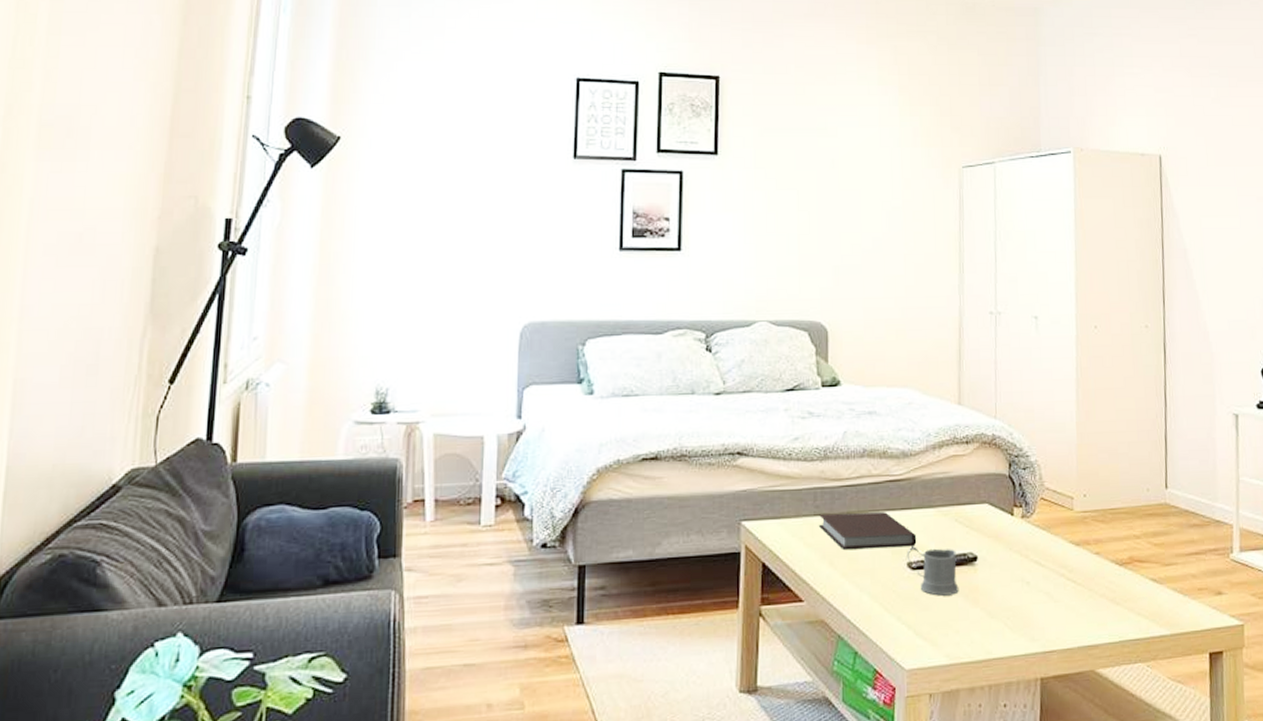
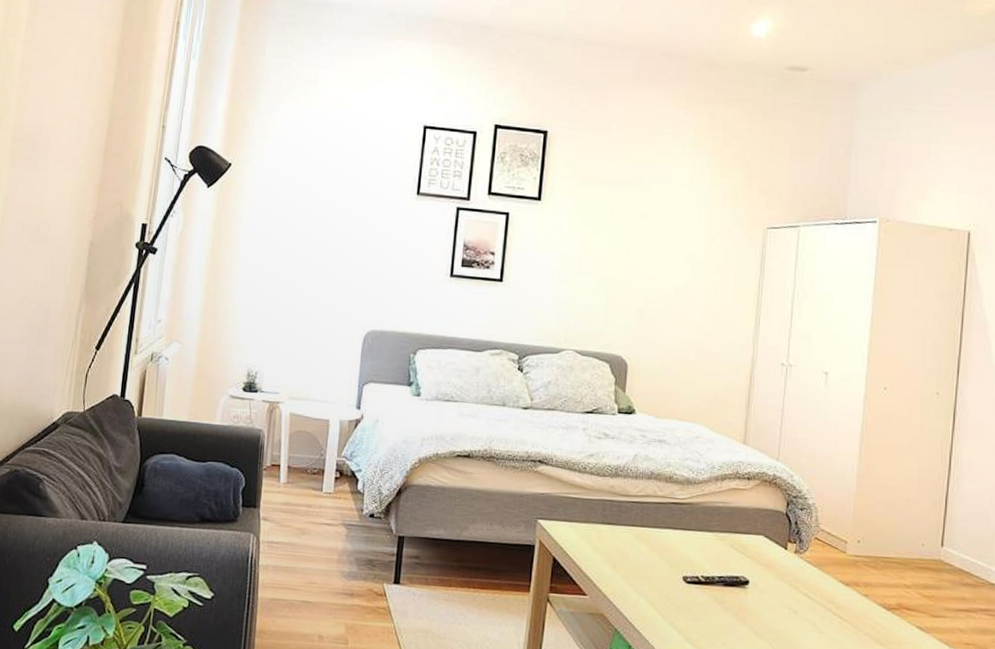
notebook: present [819,511,917,549] -> none [606,523,694,563]
mug: present [906,547,959,596] -> none [683,563,730,611]

